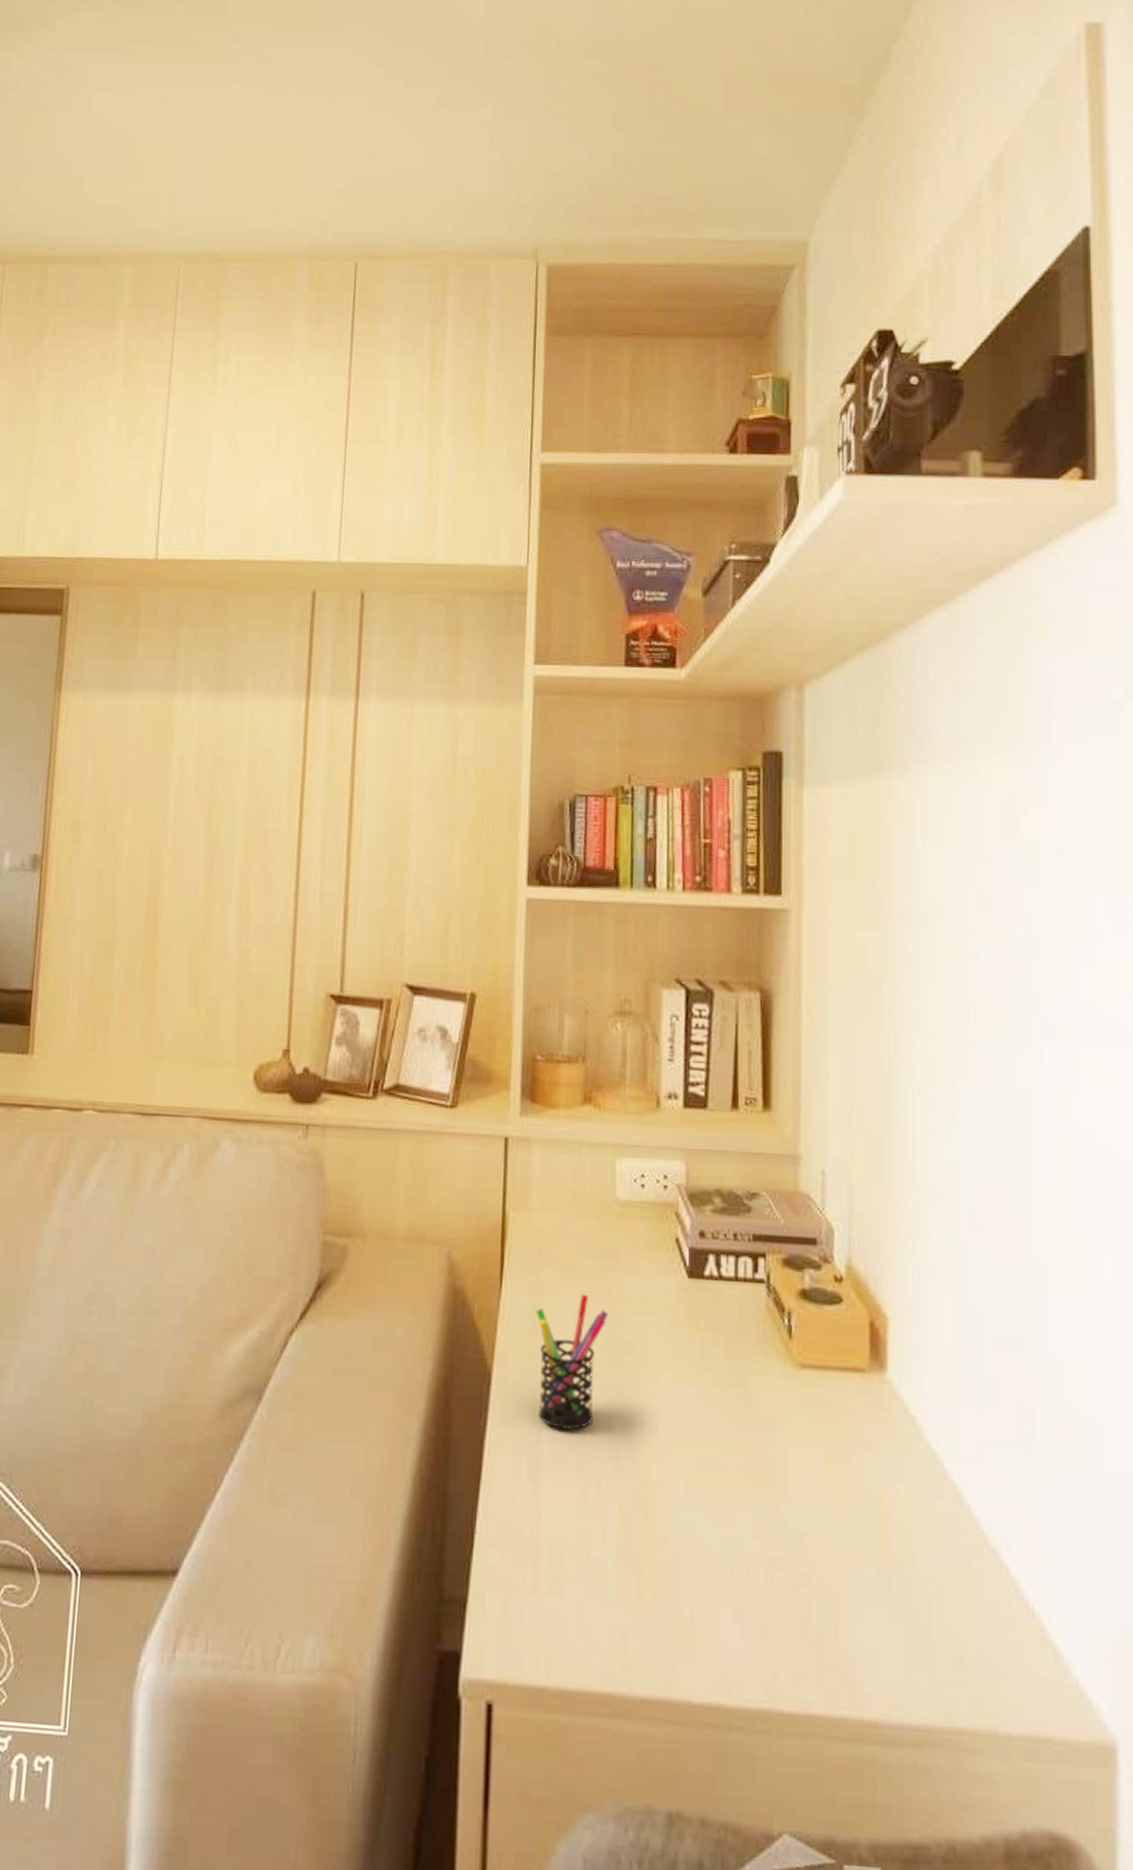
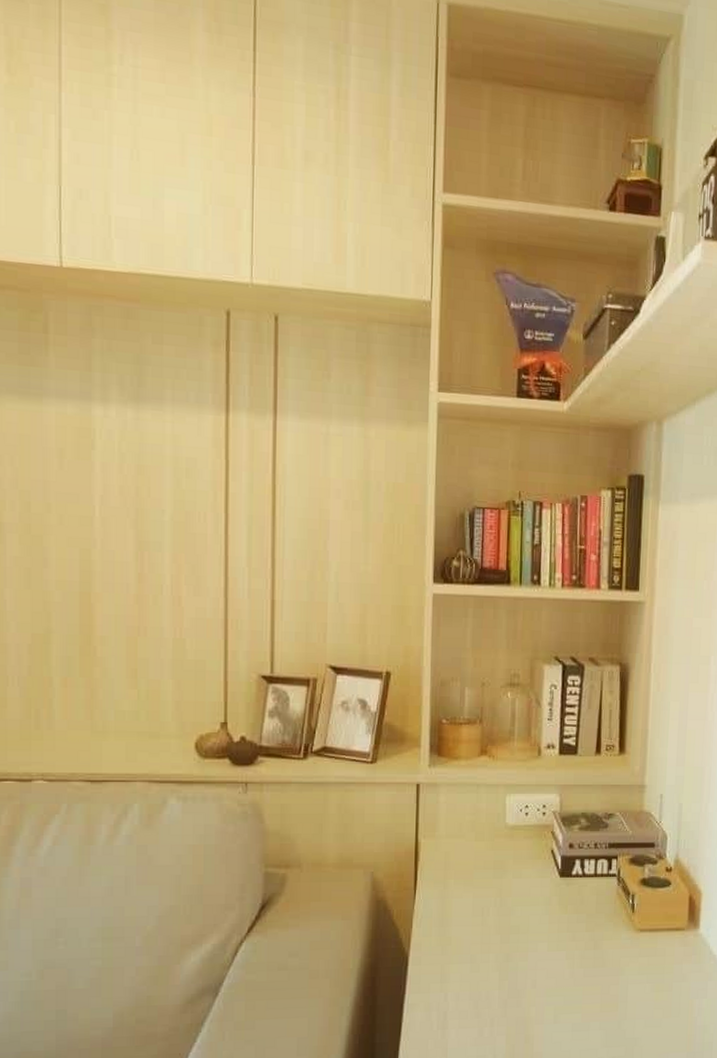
pen holder: present [535,1293,608,1430] -> none [443,895,499,991]

